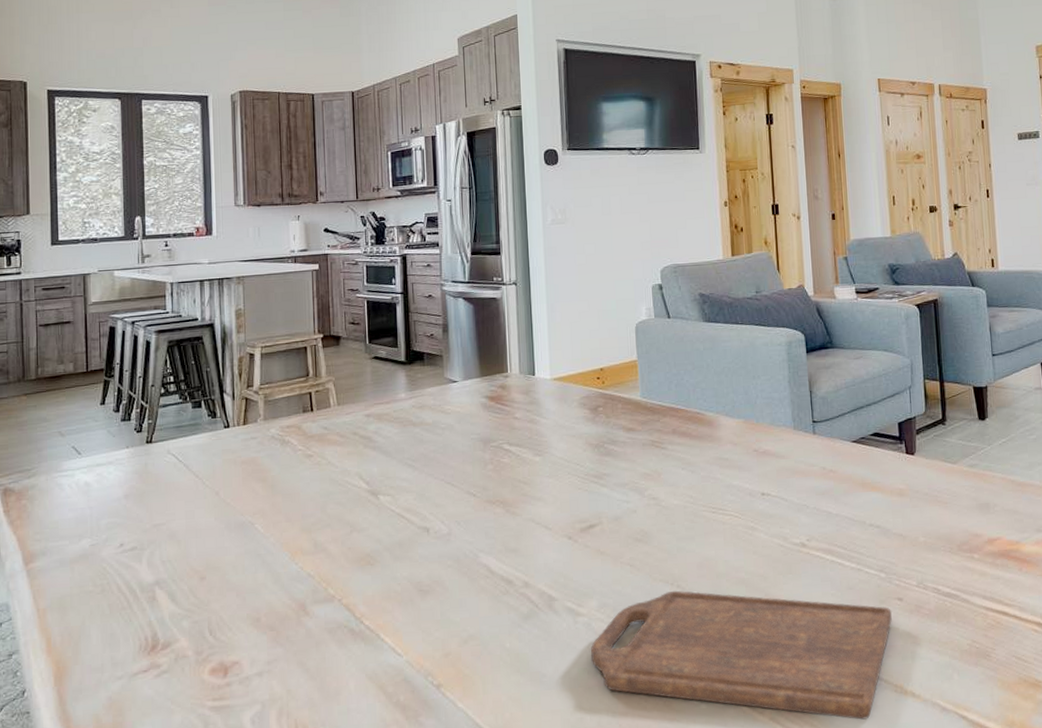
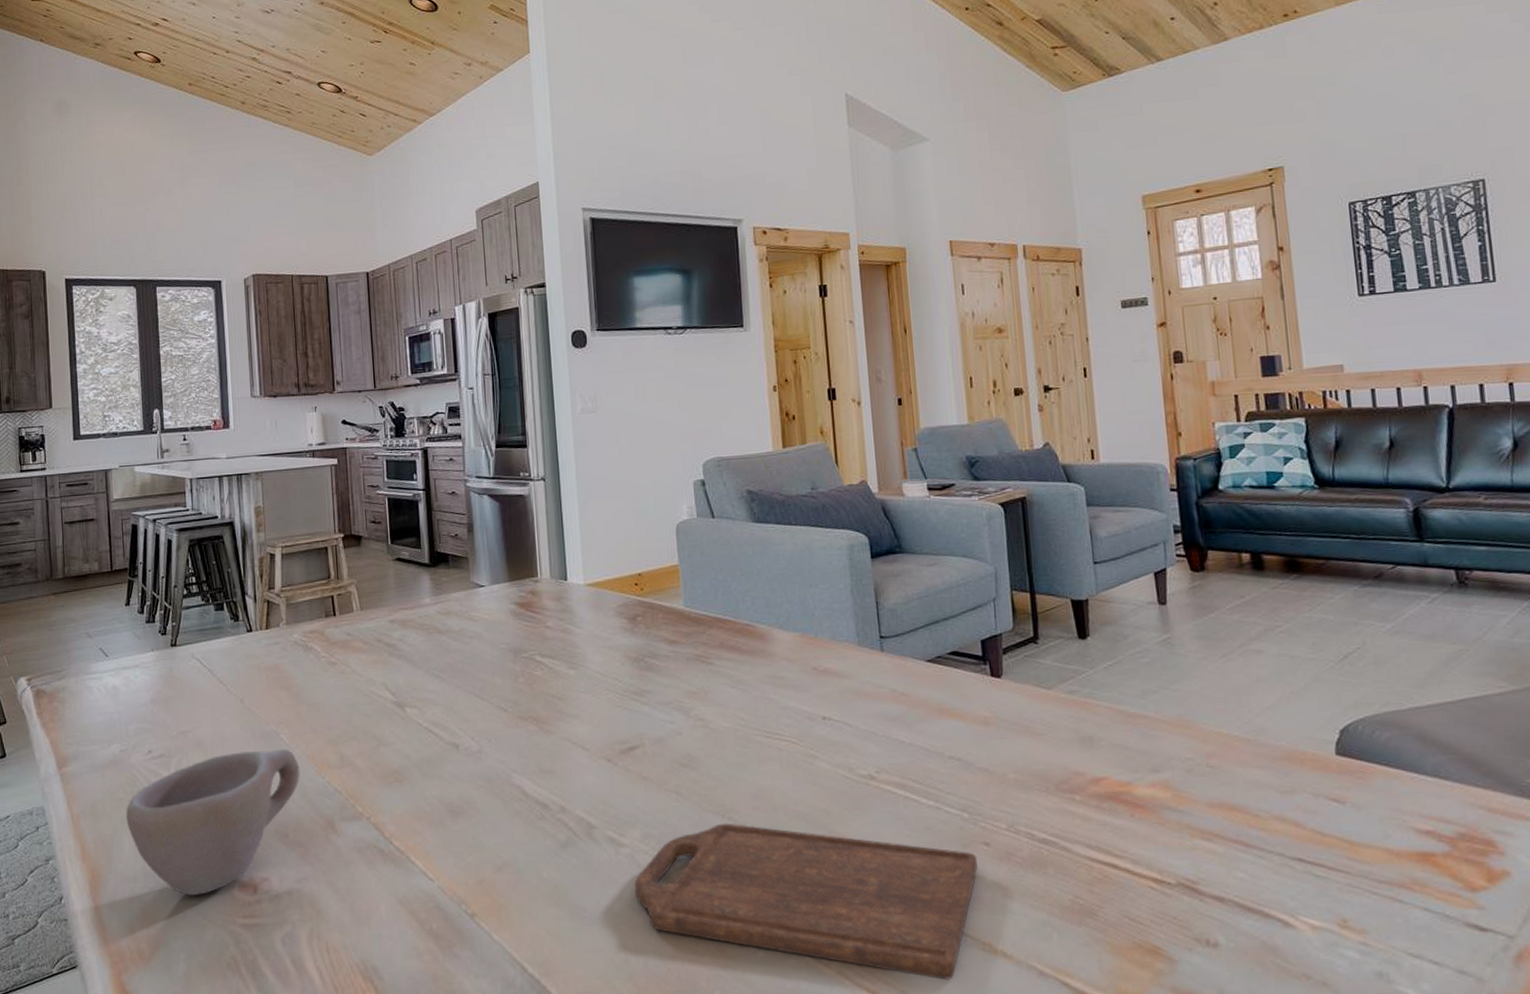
cup: none [95,538,274,682] -> present [126,749,300,895]

